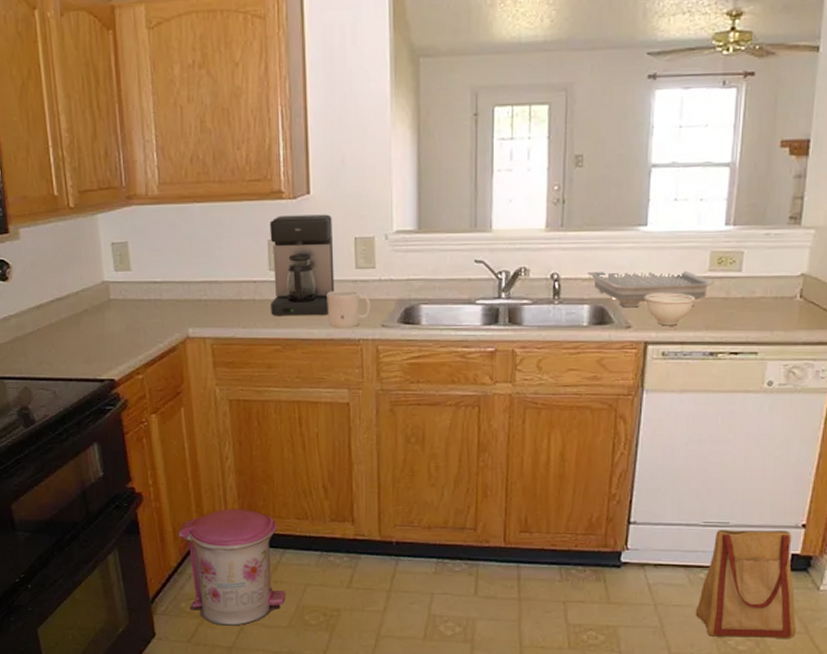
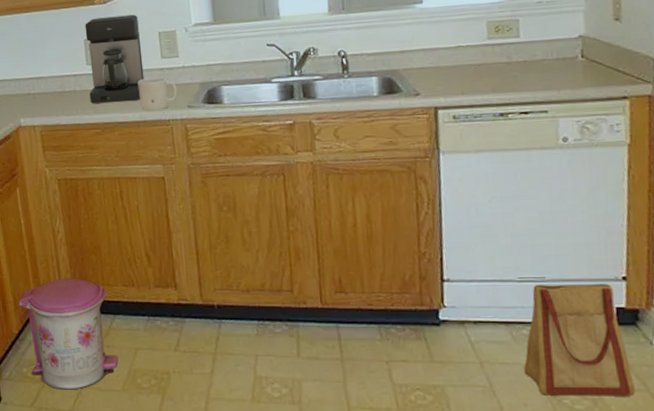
dish rack: present [588,269,713,308] -> none [372,39,494,78]
bowl: present [645,292,696,326] -> none [429,60,479,92]

